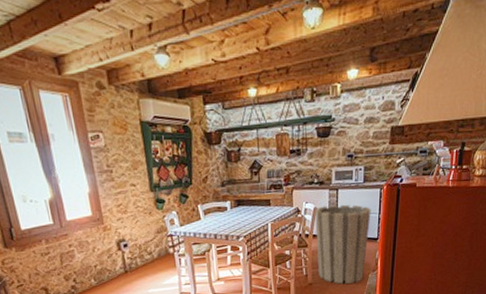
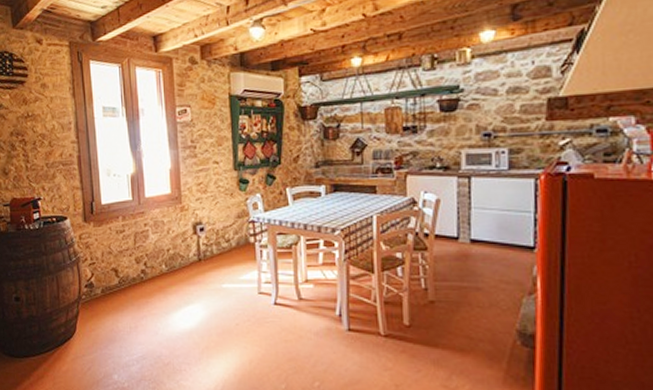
trash can: present [315,204,371,284] -> none [437,197,522,308]

